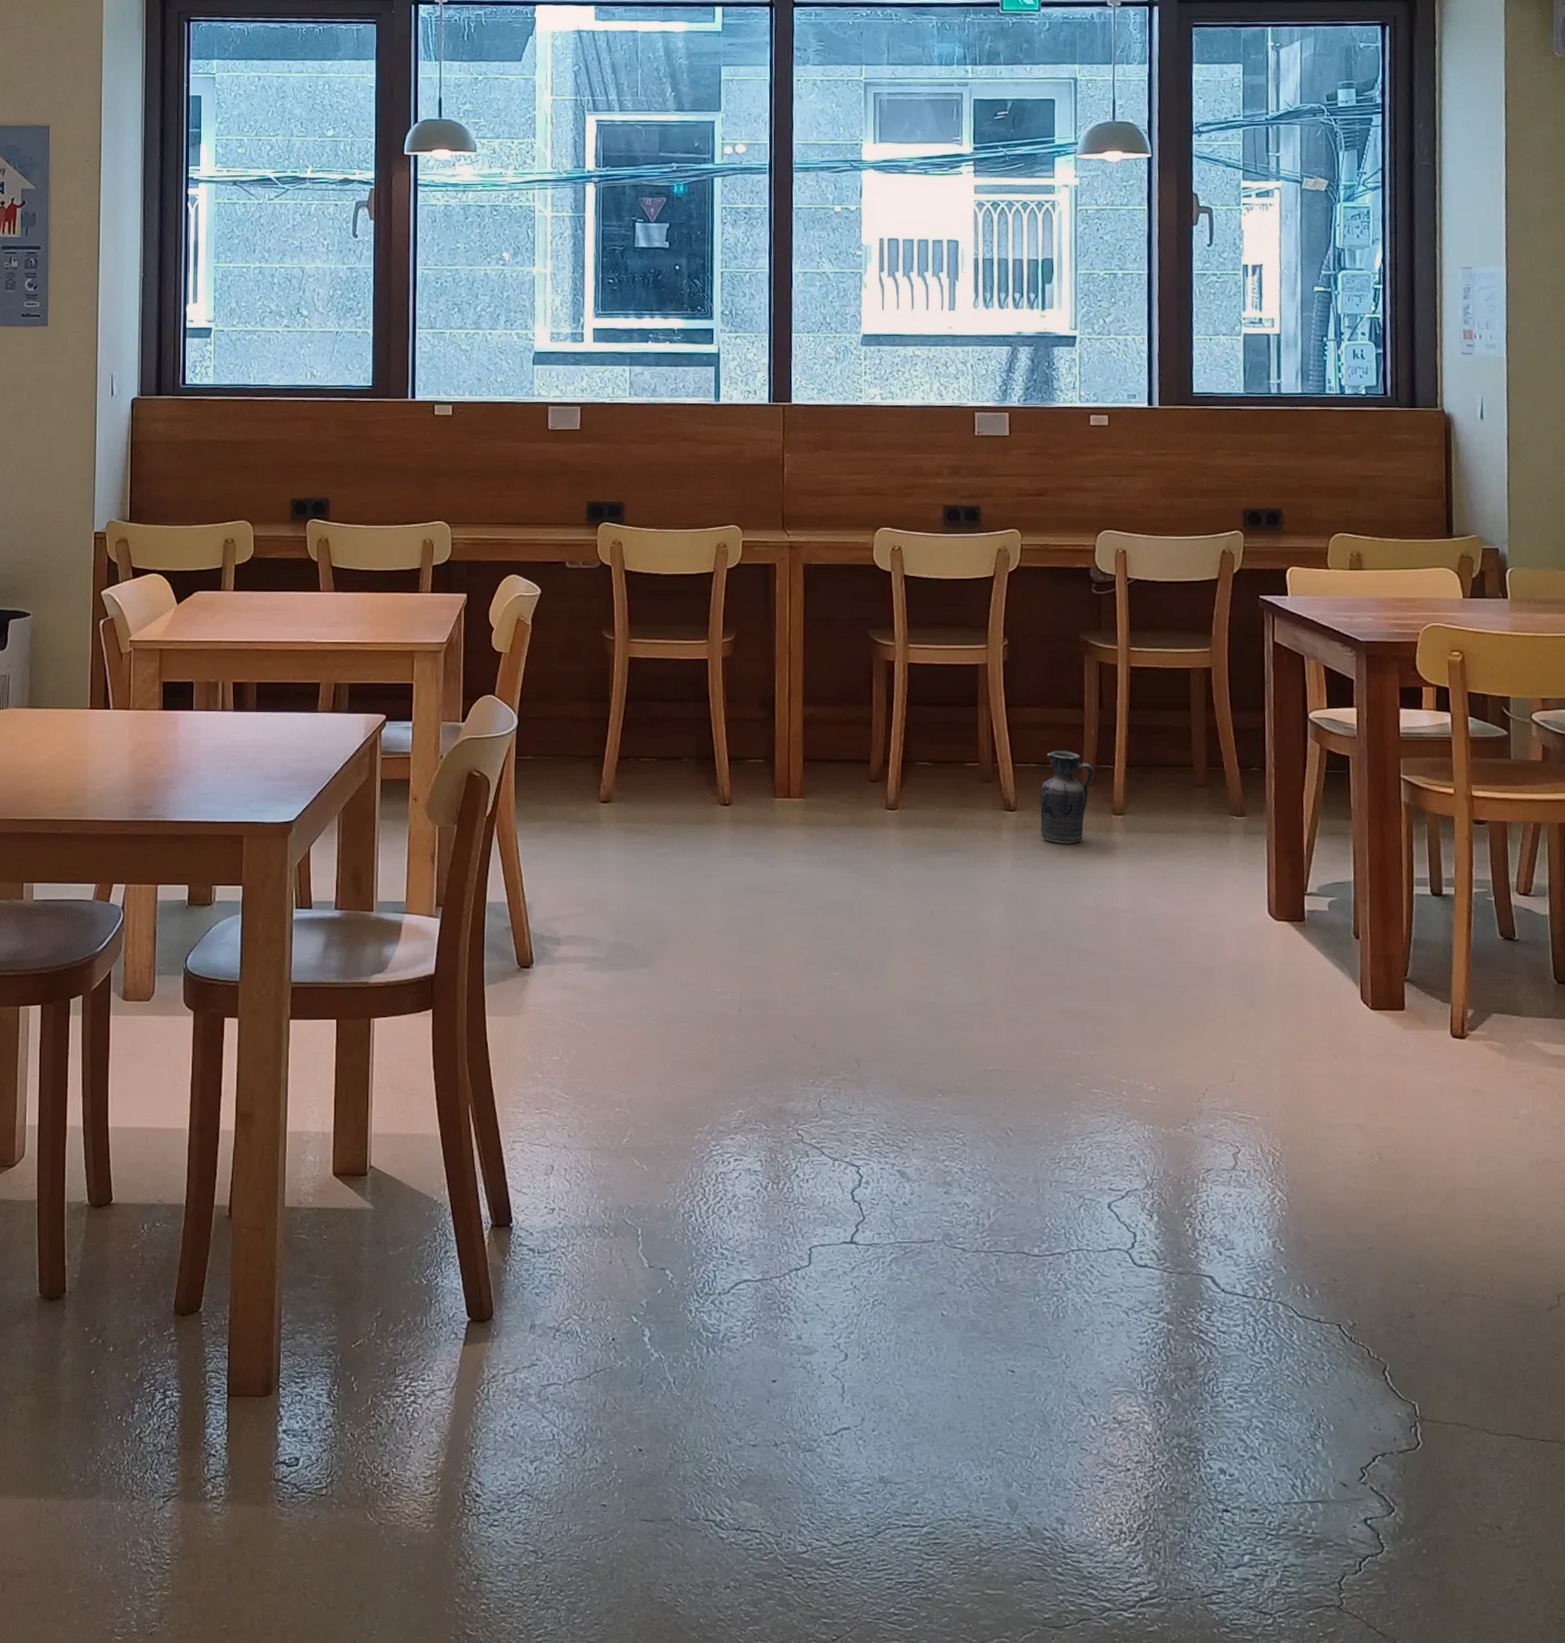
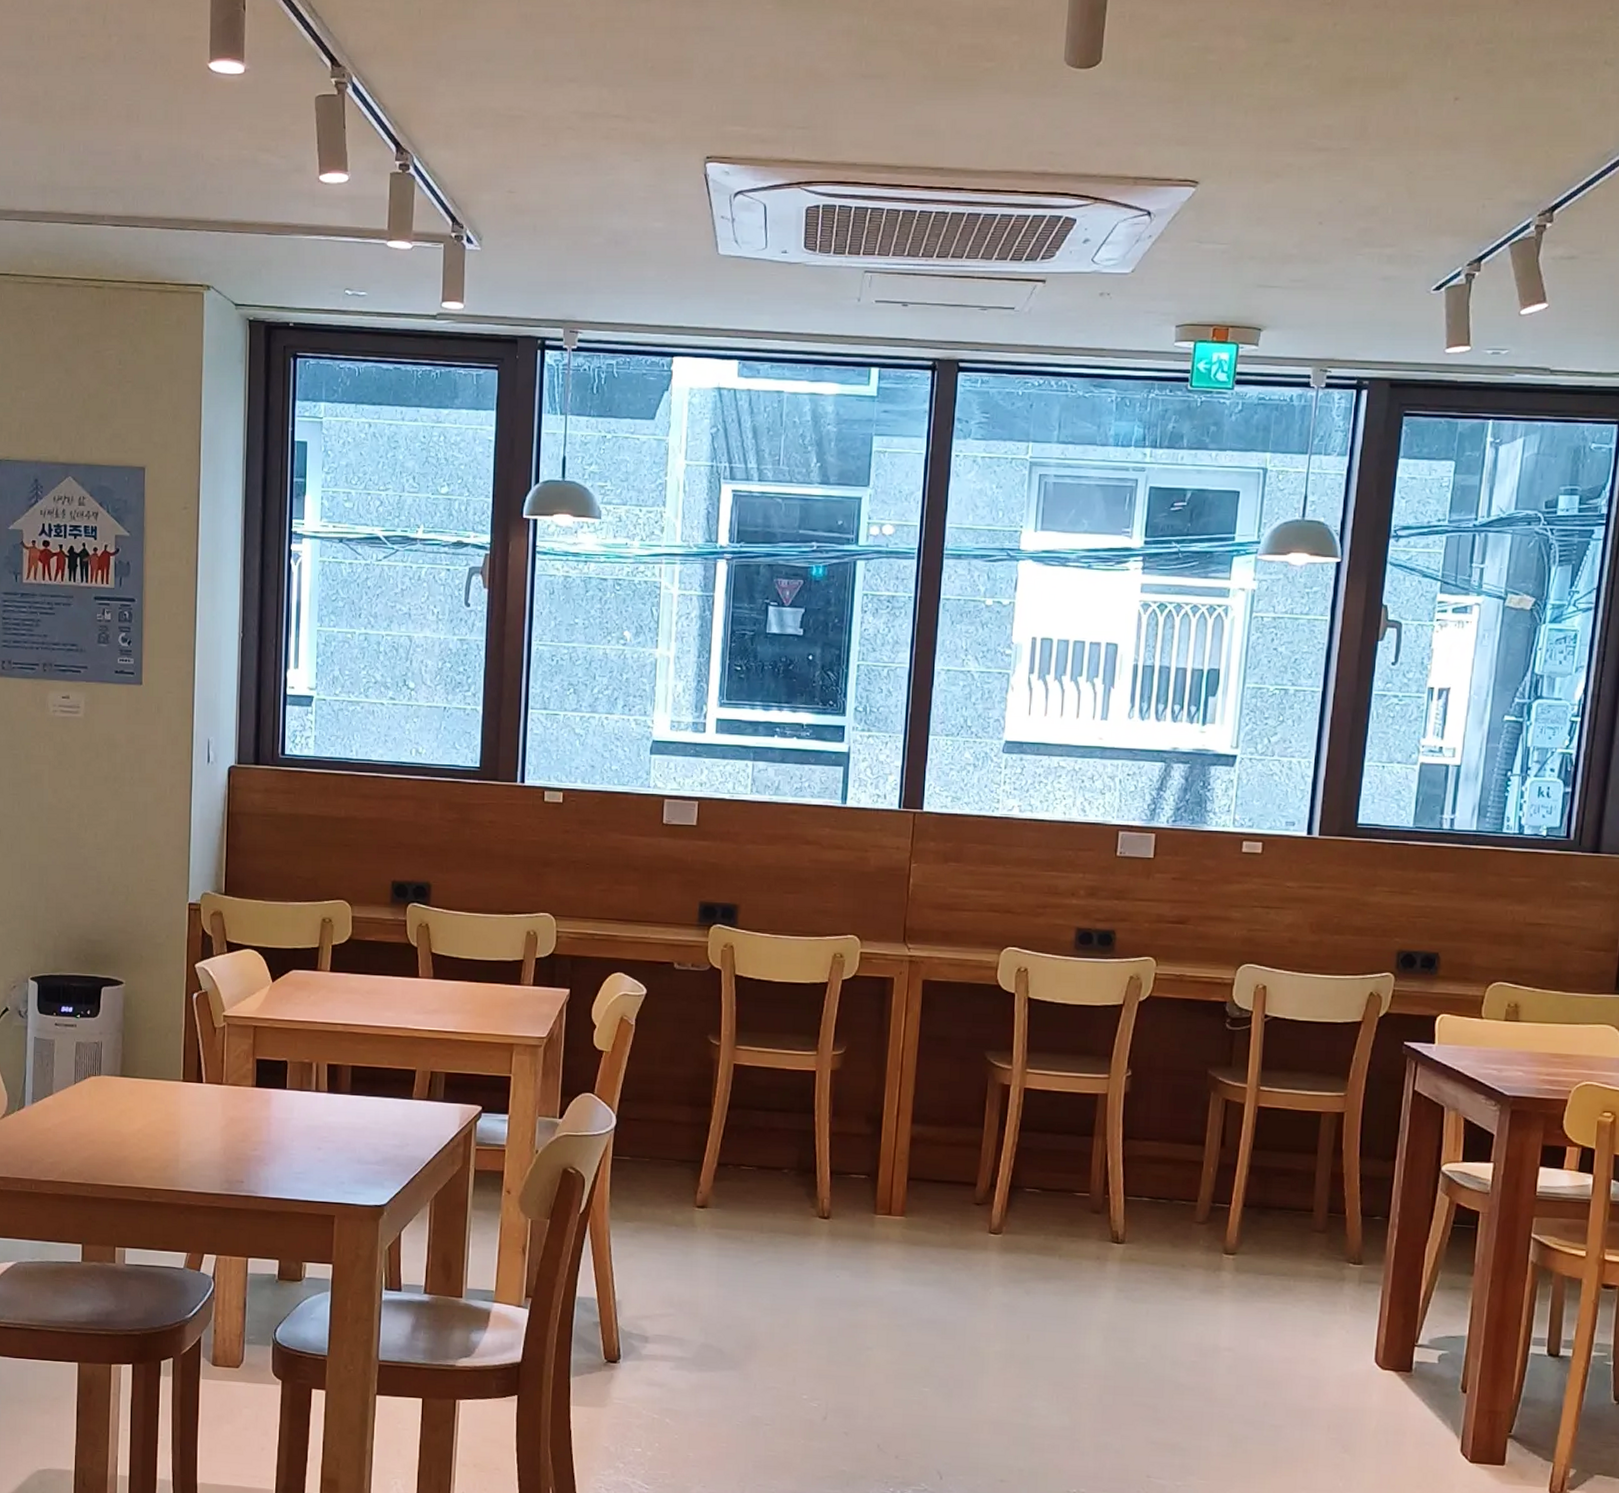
ceramic jug: present [1039,751,1094,844] -> none [1147,1186,1209,1280]

